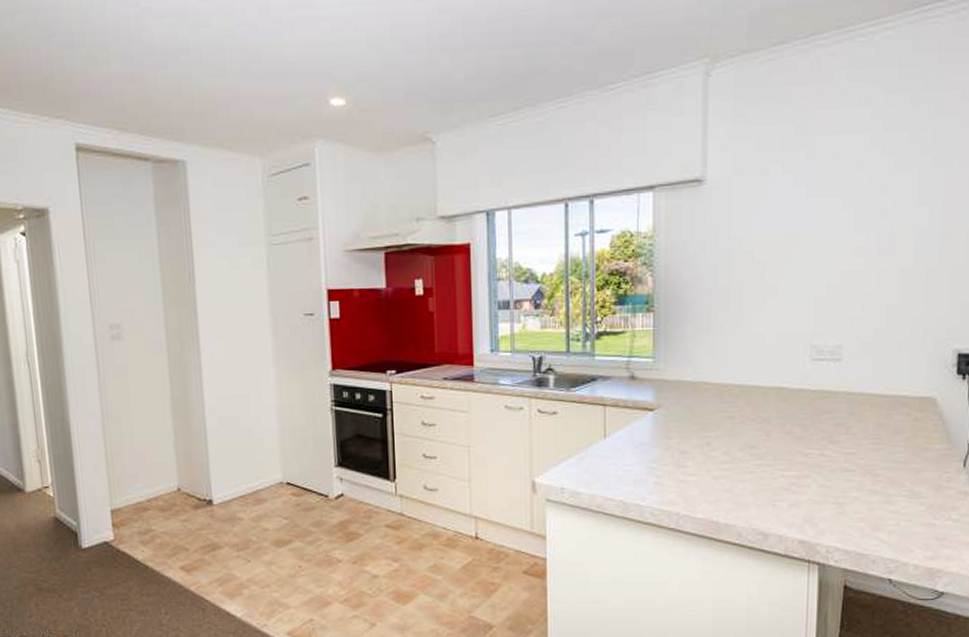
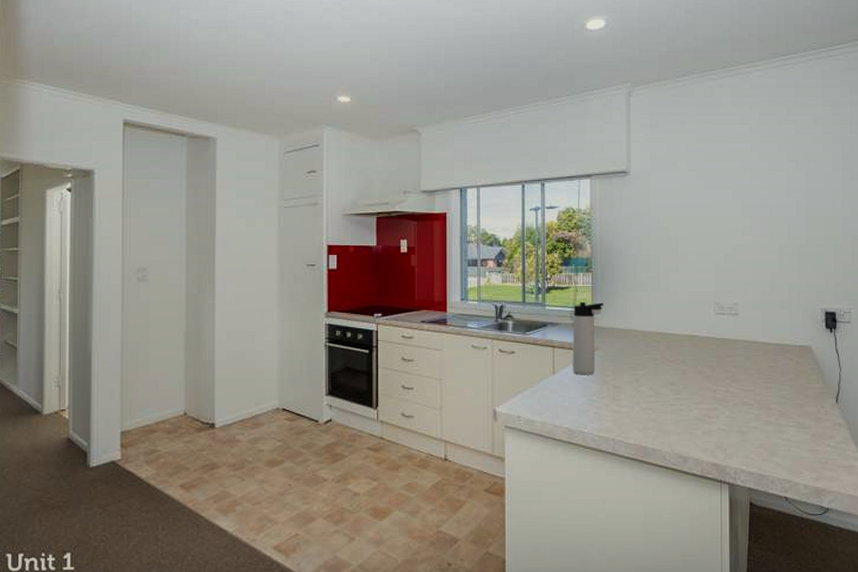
thermos bottle: none [628,349,669,439] -> present [572,301,605,375]

